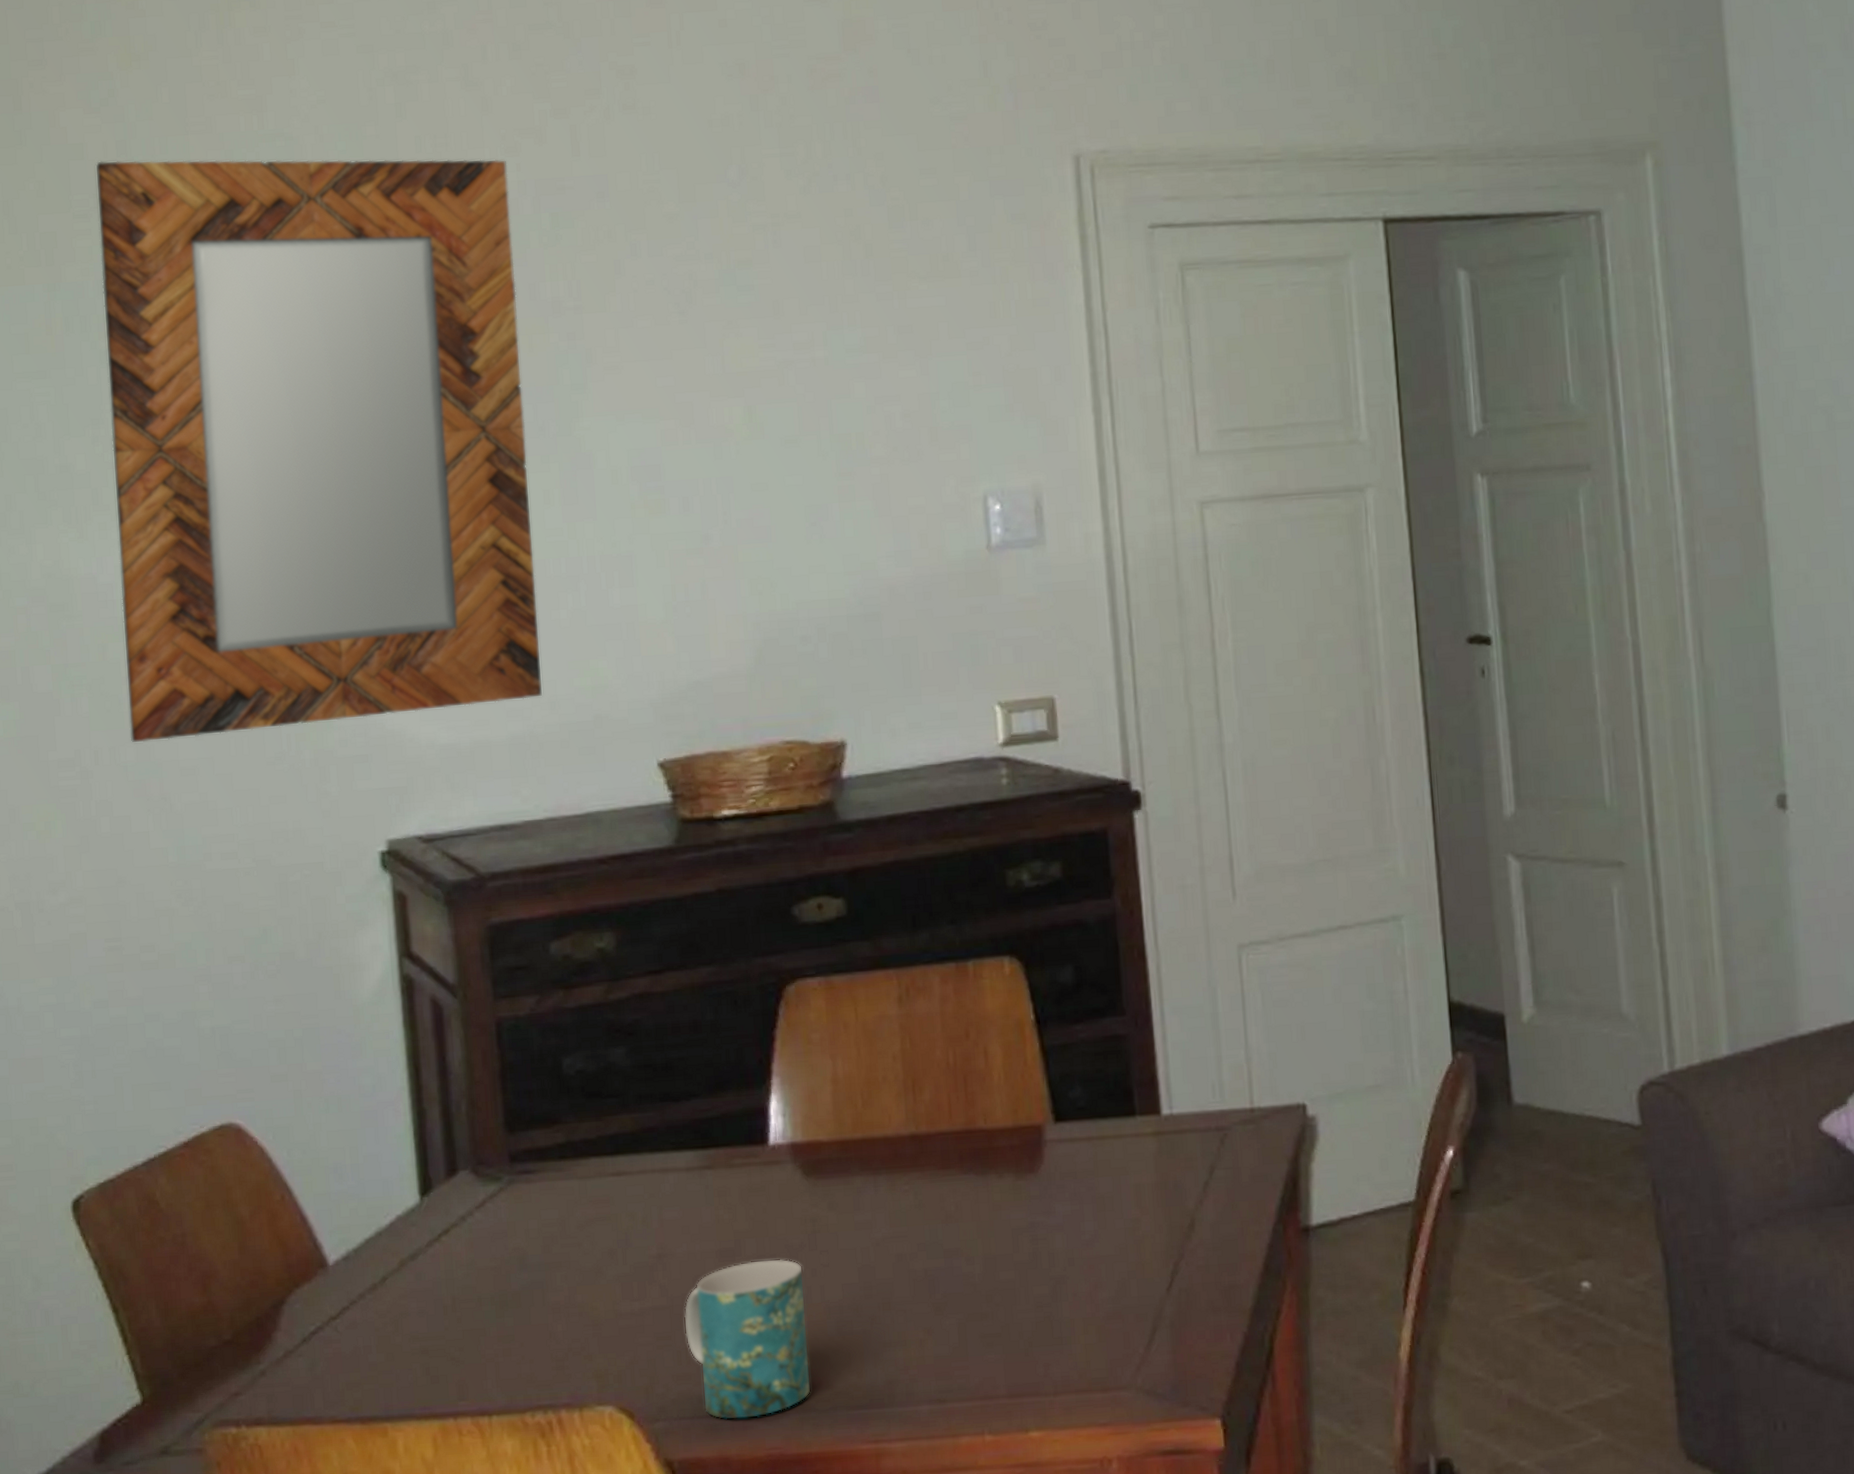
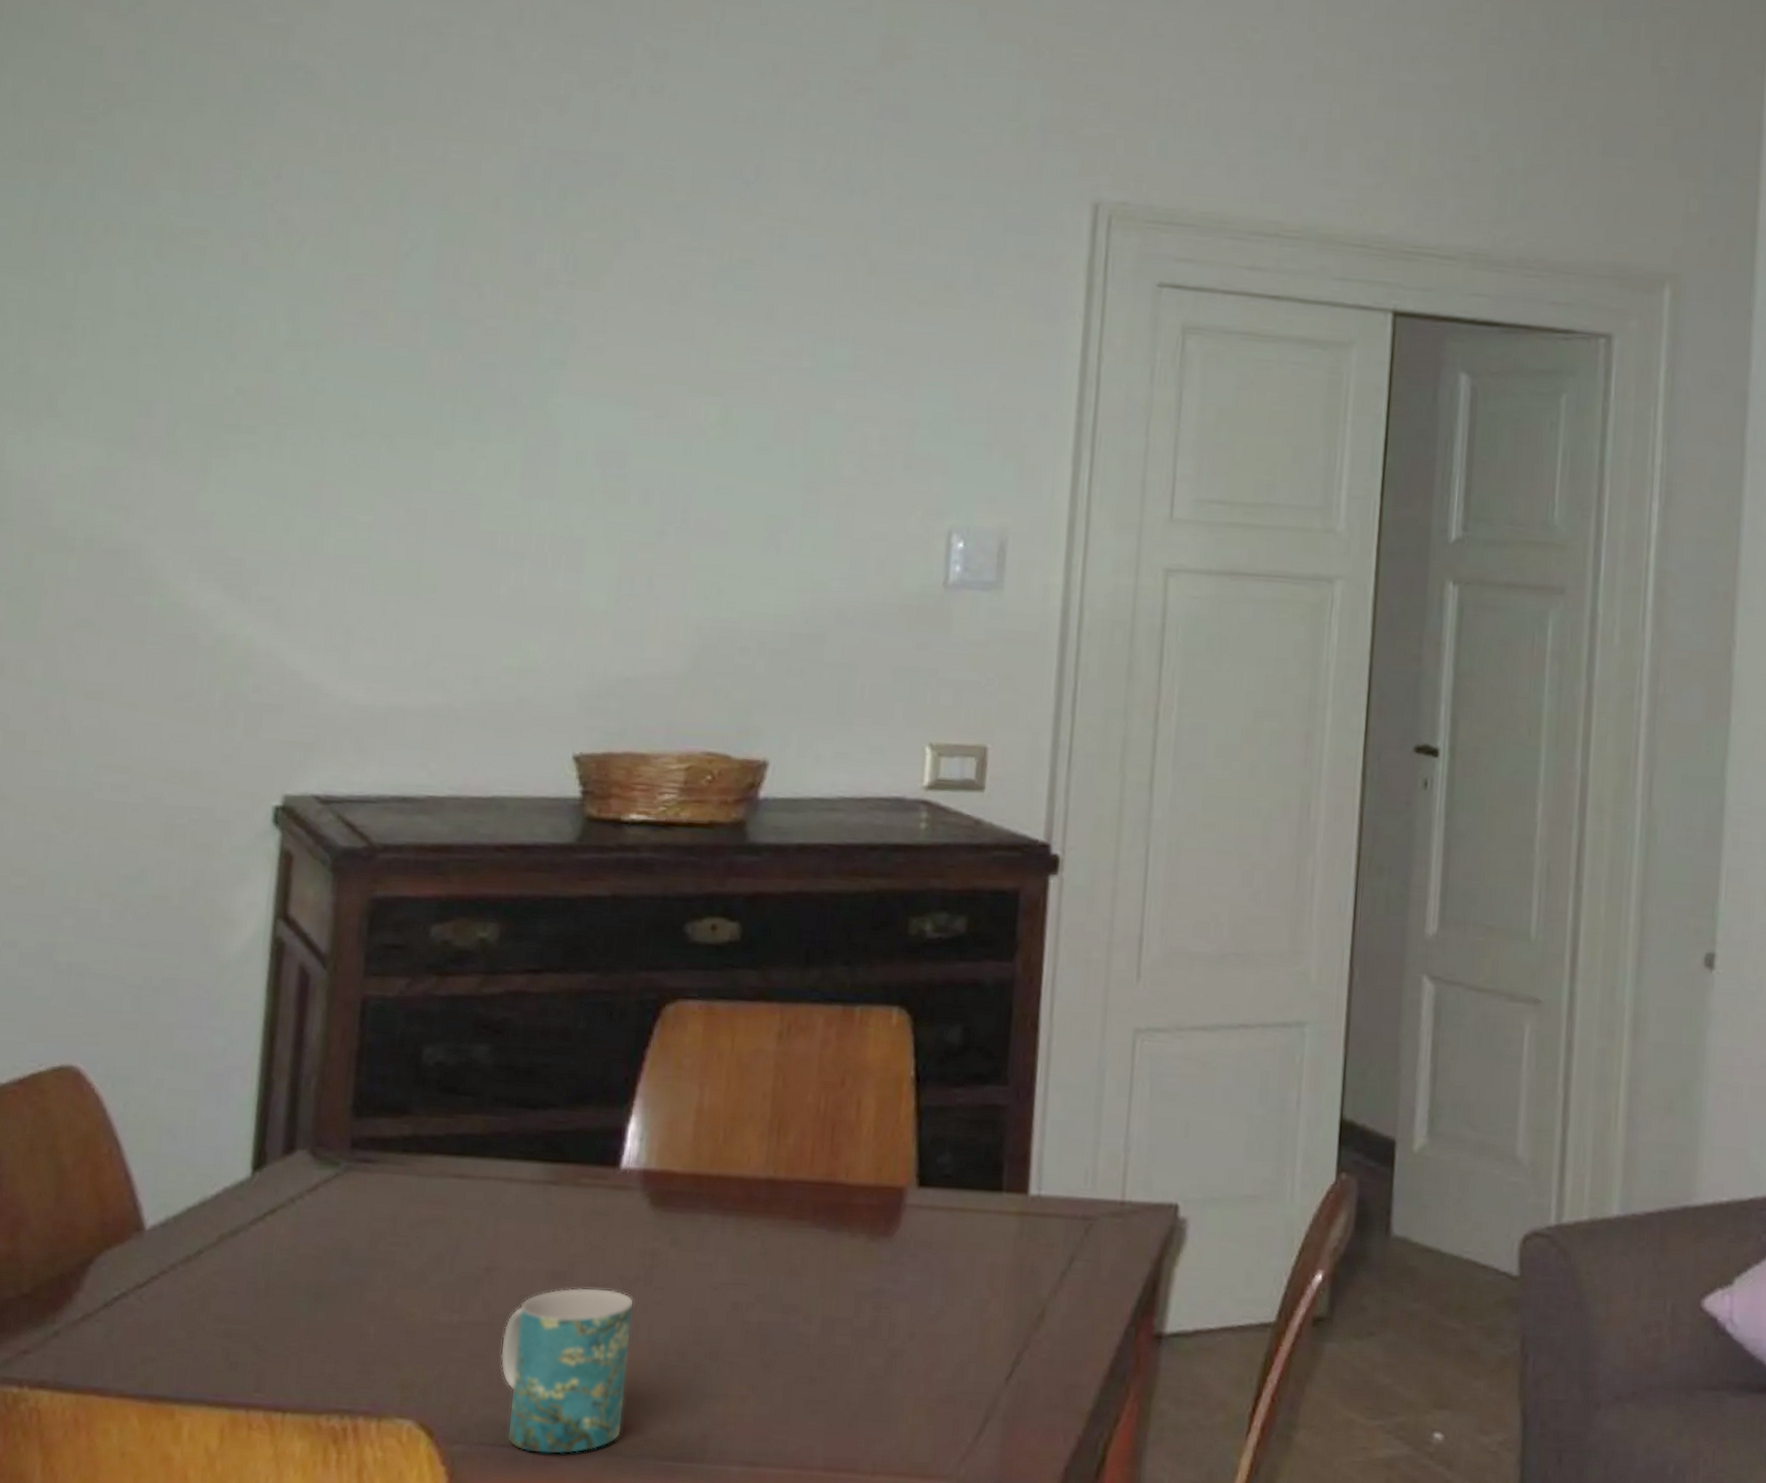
home mirror: present [95,159,542,742] -> none [41,67,524,671]

